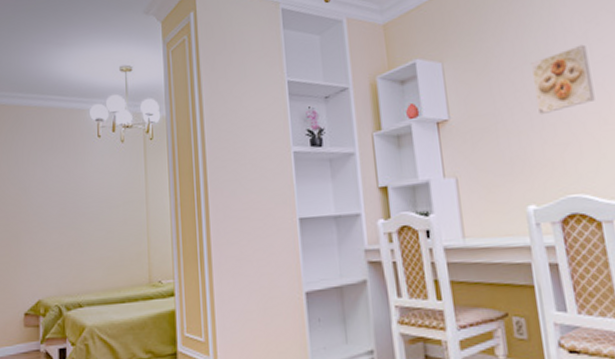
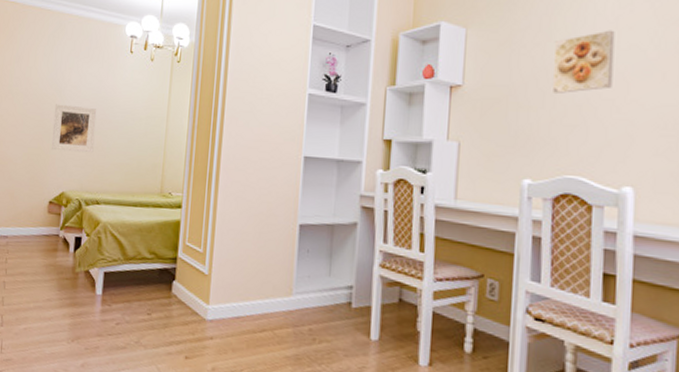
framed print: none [20,202,69,256] -> present [51,104,97,153]

